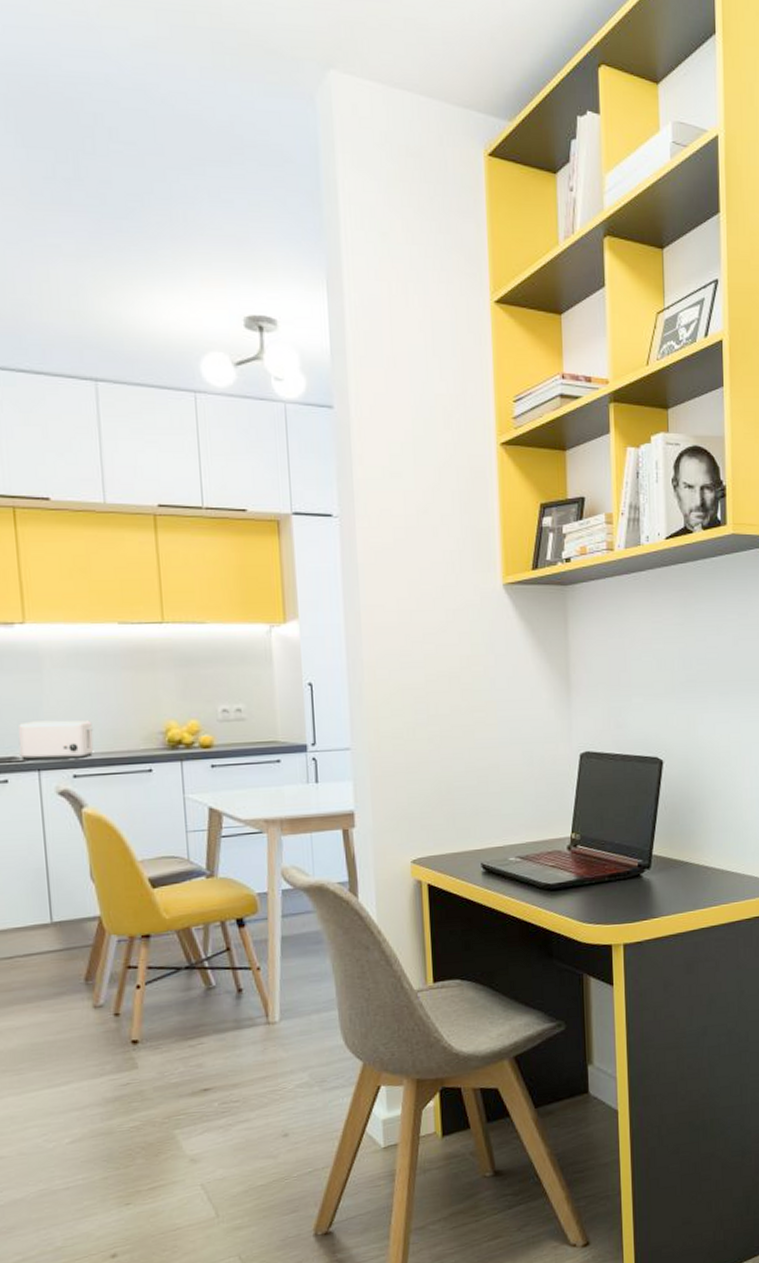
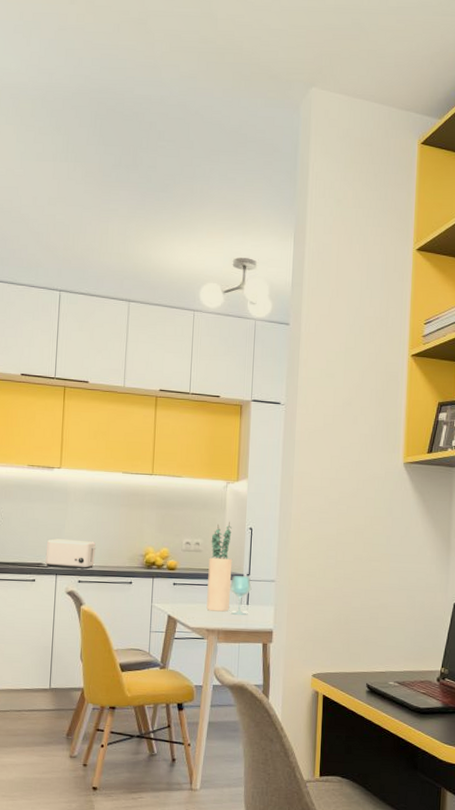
vase: none [257,678,292,796] -> present [206,522,233,612]
wine glass: none [290,746,320,798] -> present [230,576,252,615]

